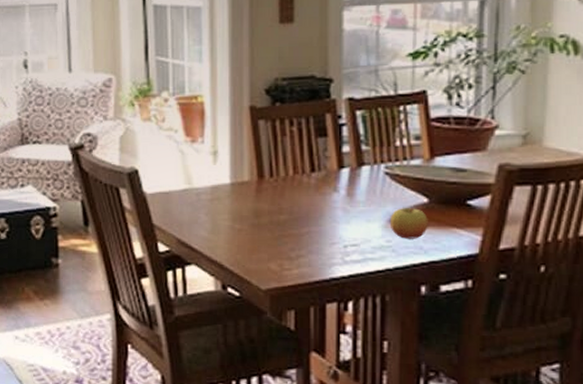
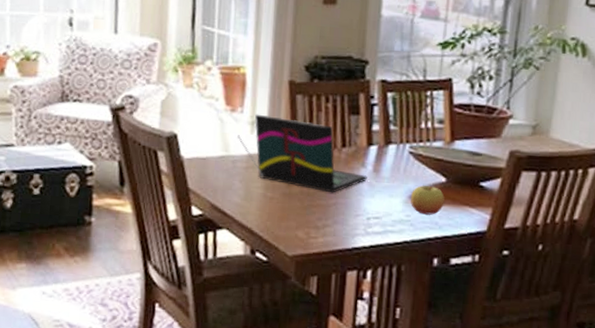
laptop: none [199,143,341,221] -> present [237,114,367,193]

